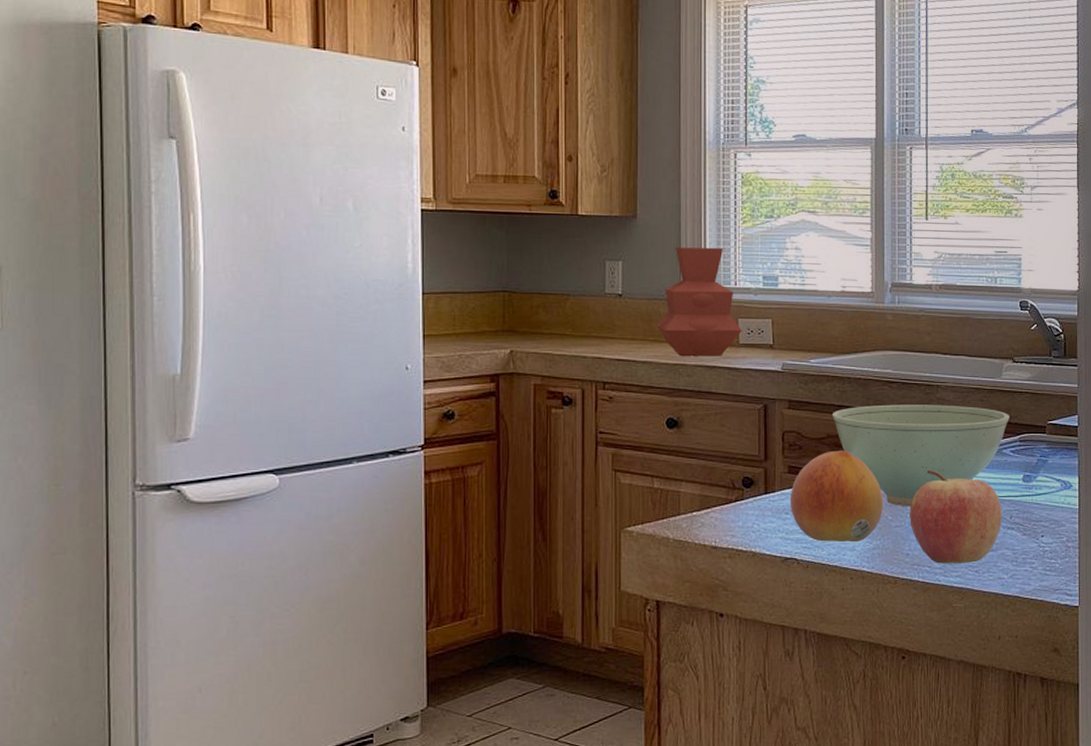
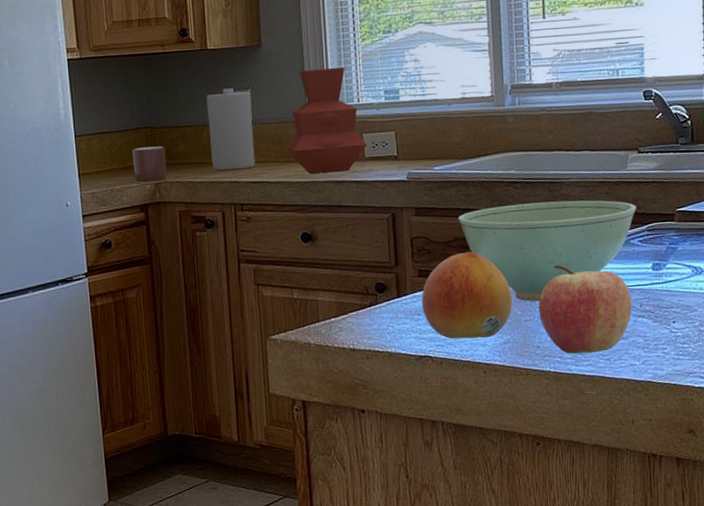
mug: none [486,312,524,353] -> present [132,146,167,185]
paper towel holder: none [573,258,622,345] -> present [206,88,256,171]

